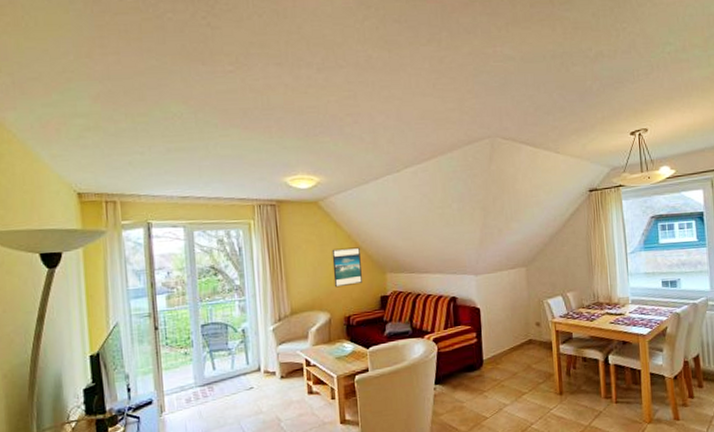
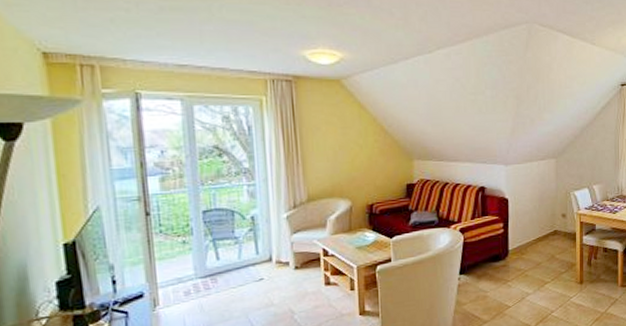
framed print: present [331,247,362,288] -> none [354,131,387,174]

